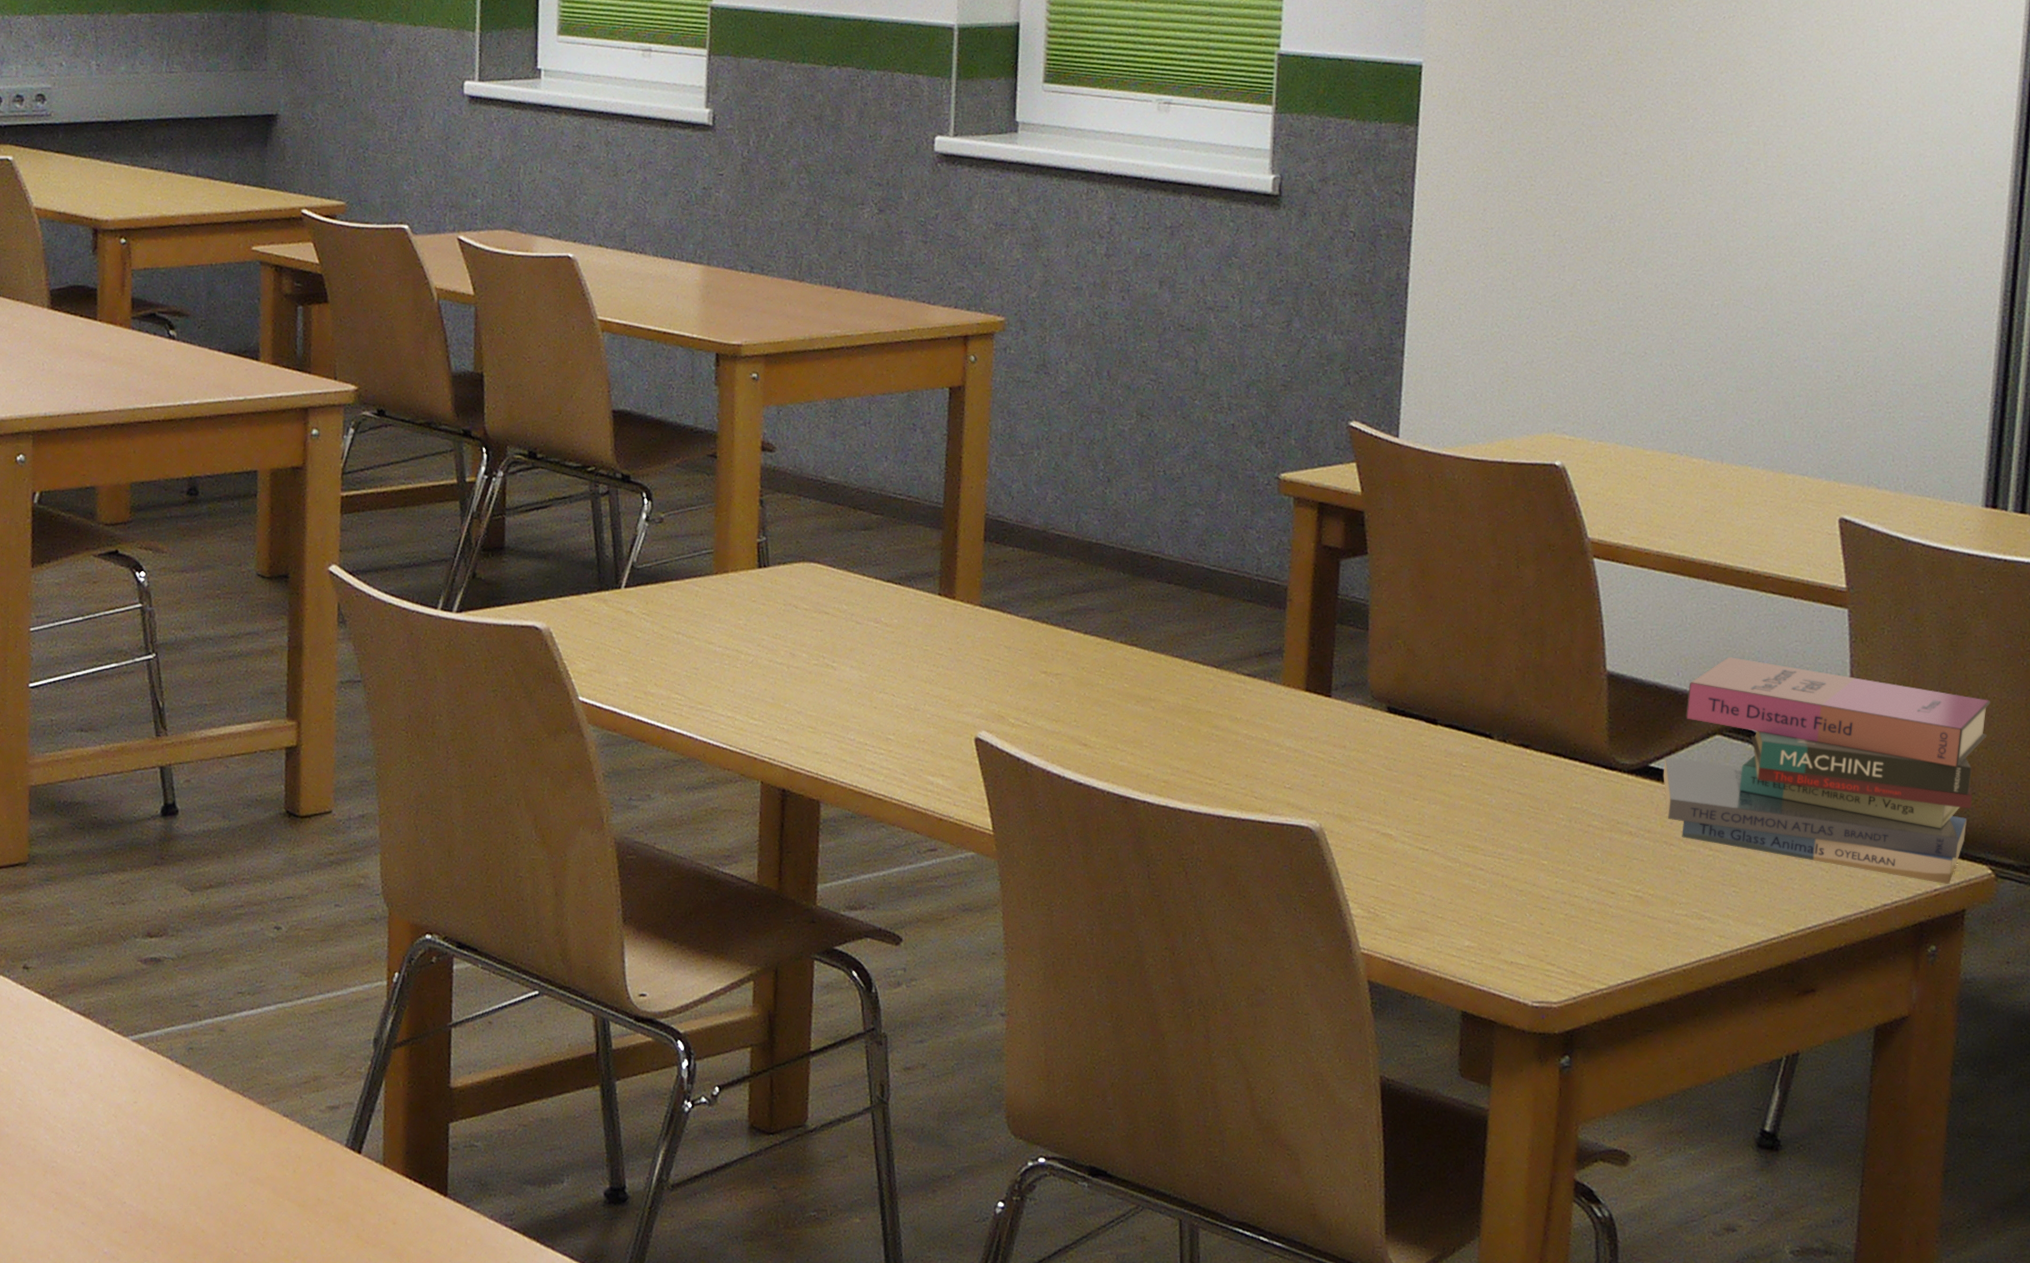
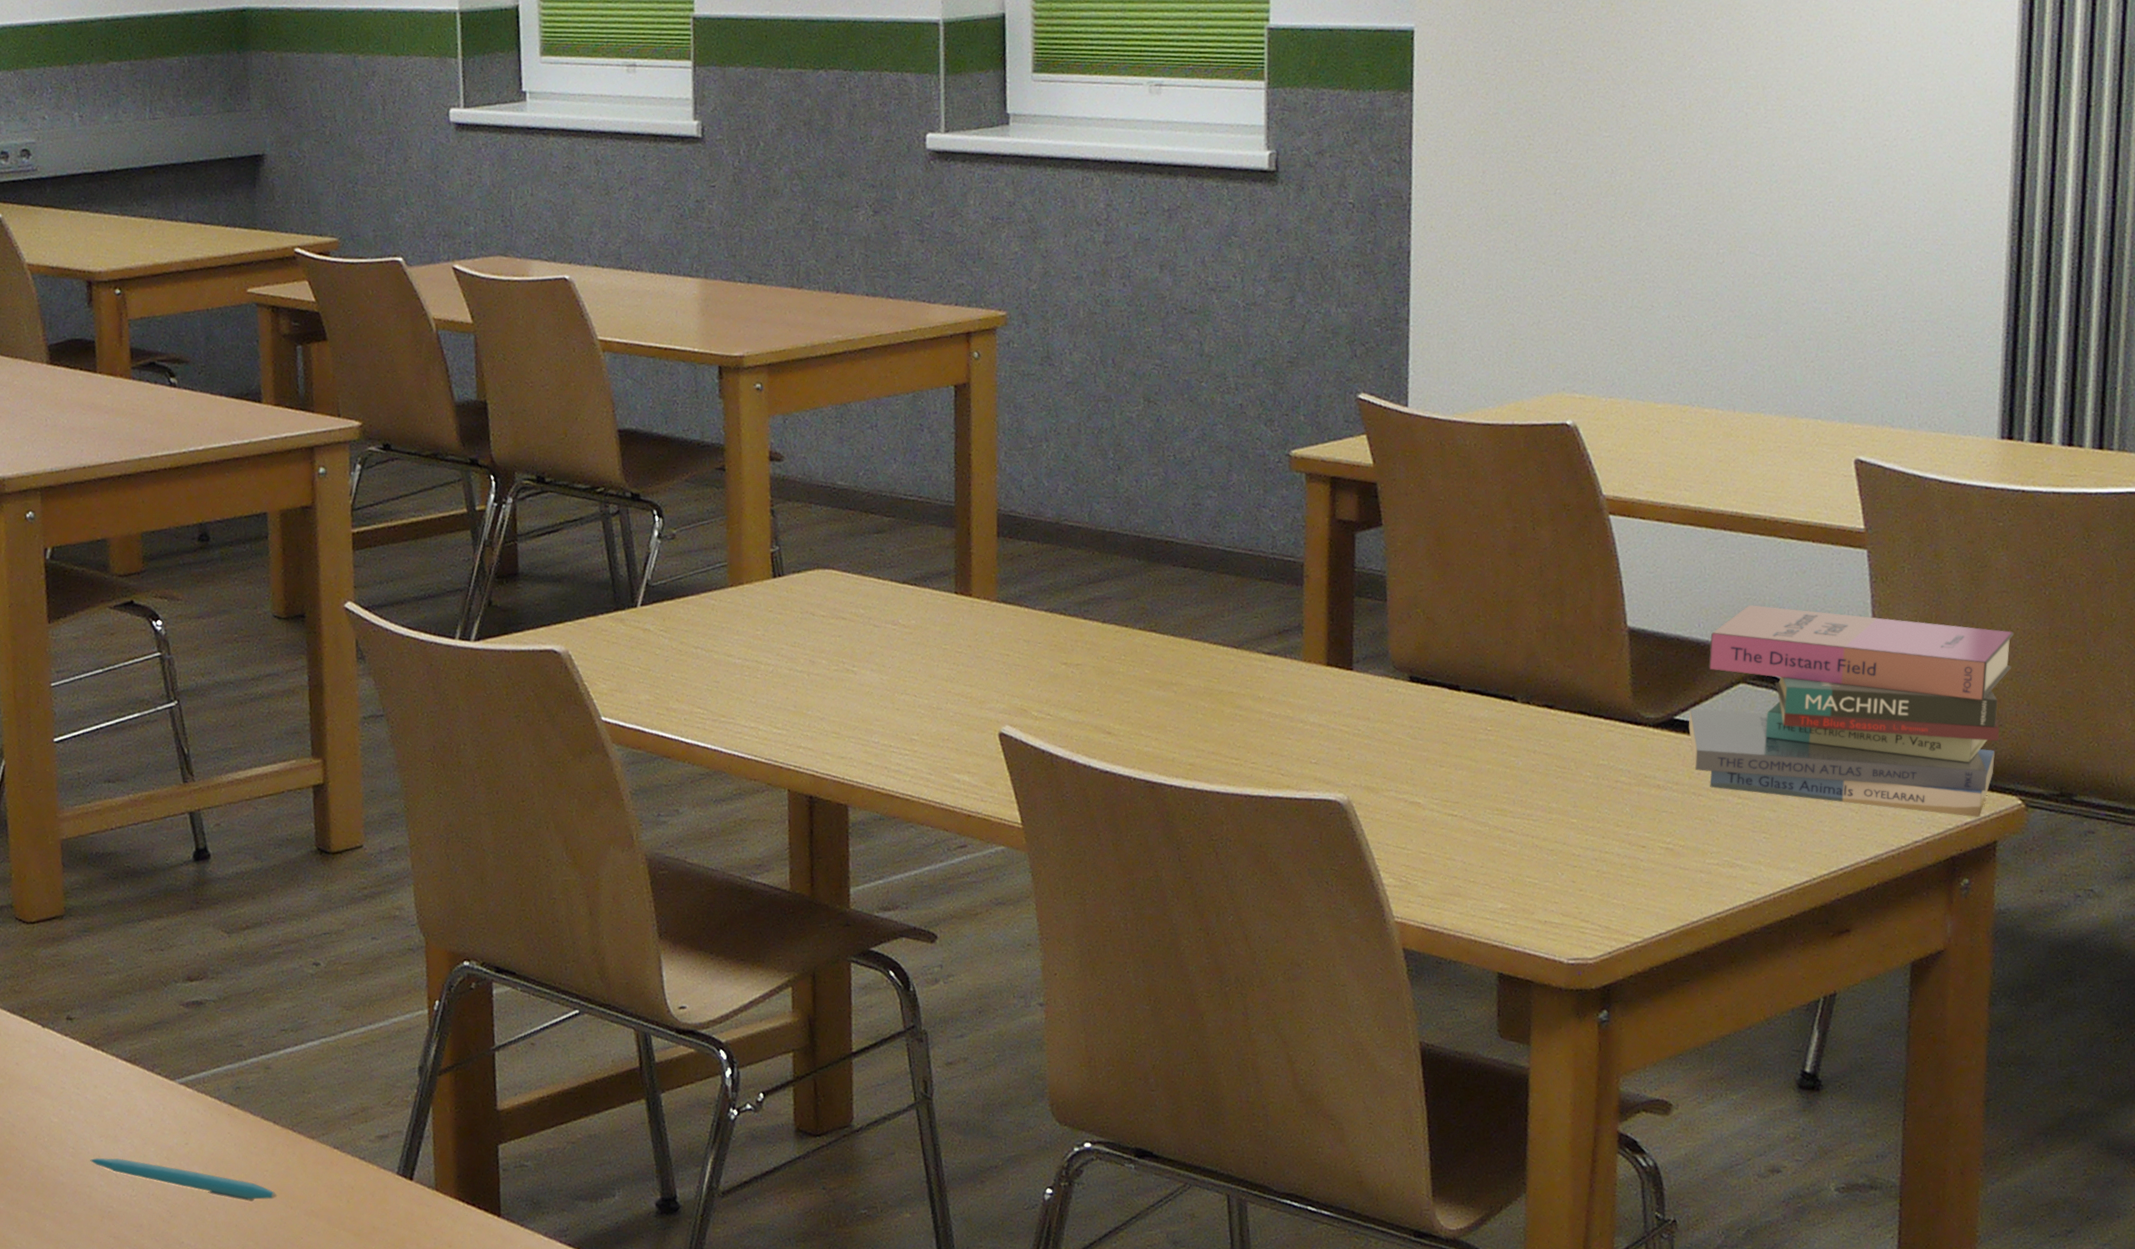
pen: none [37,1111,224,1166] -> present [90,1158,278,1202]

